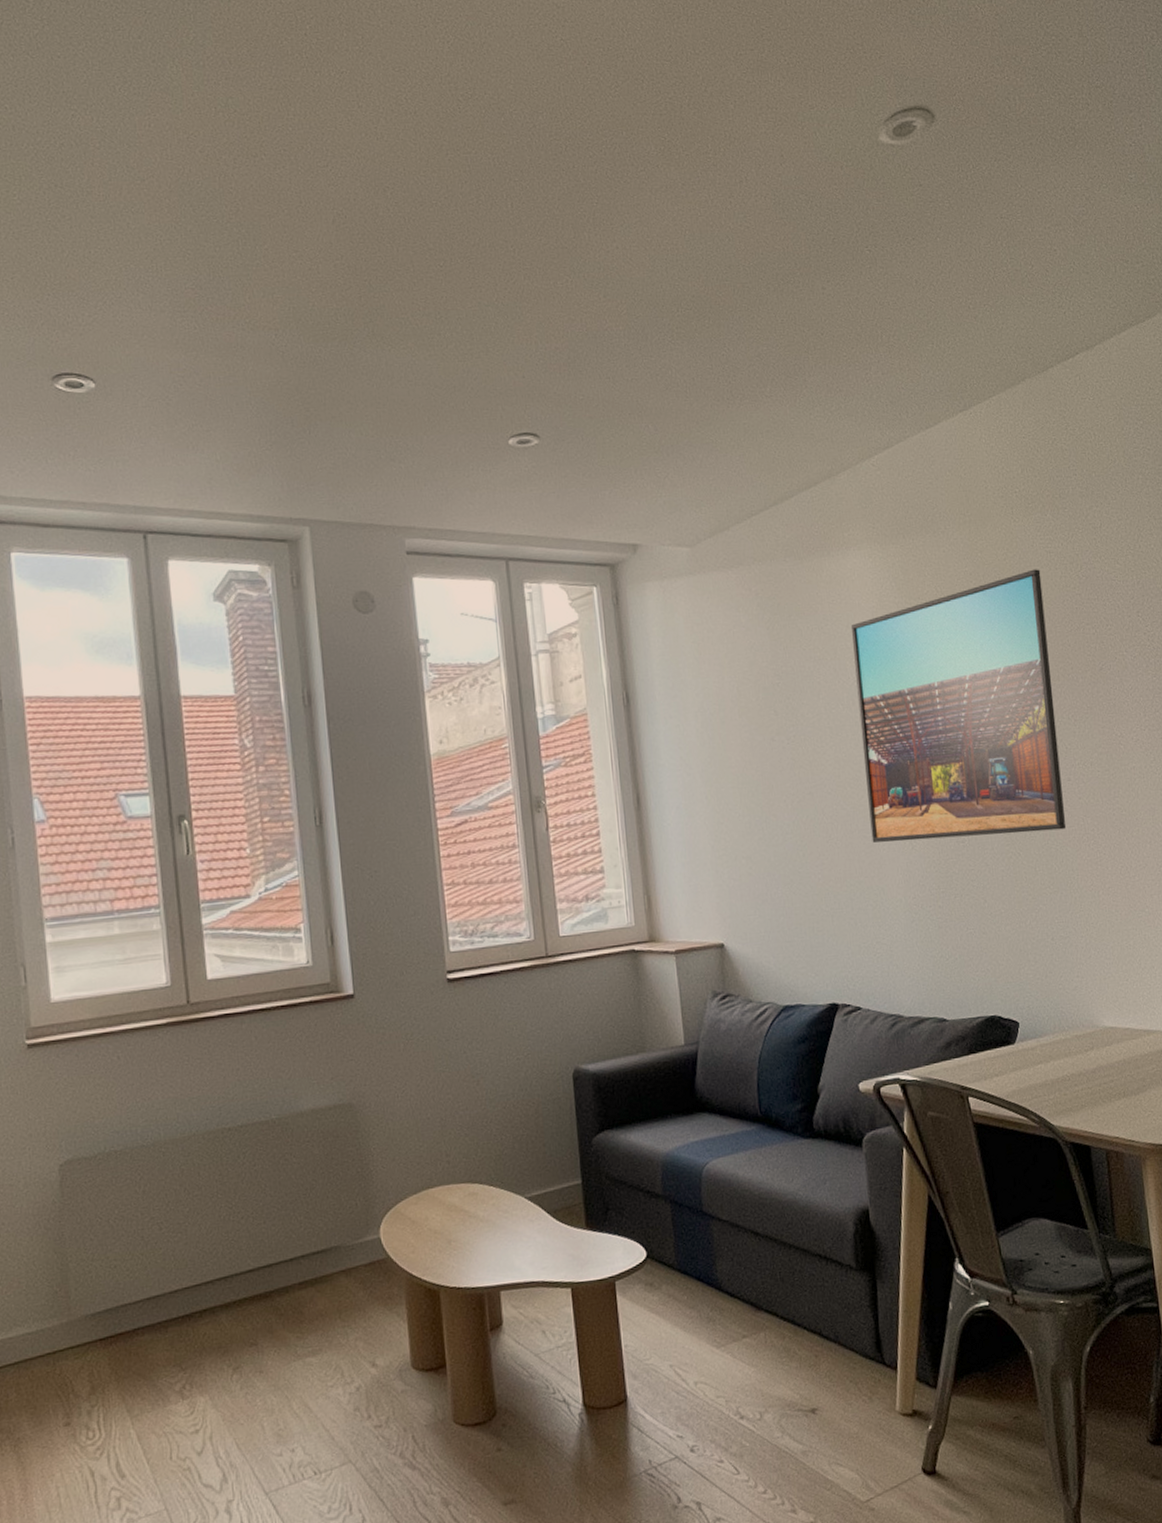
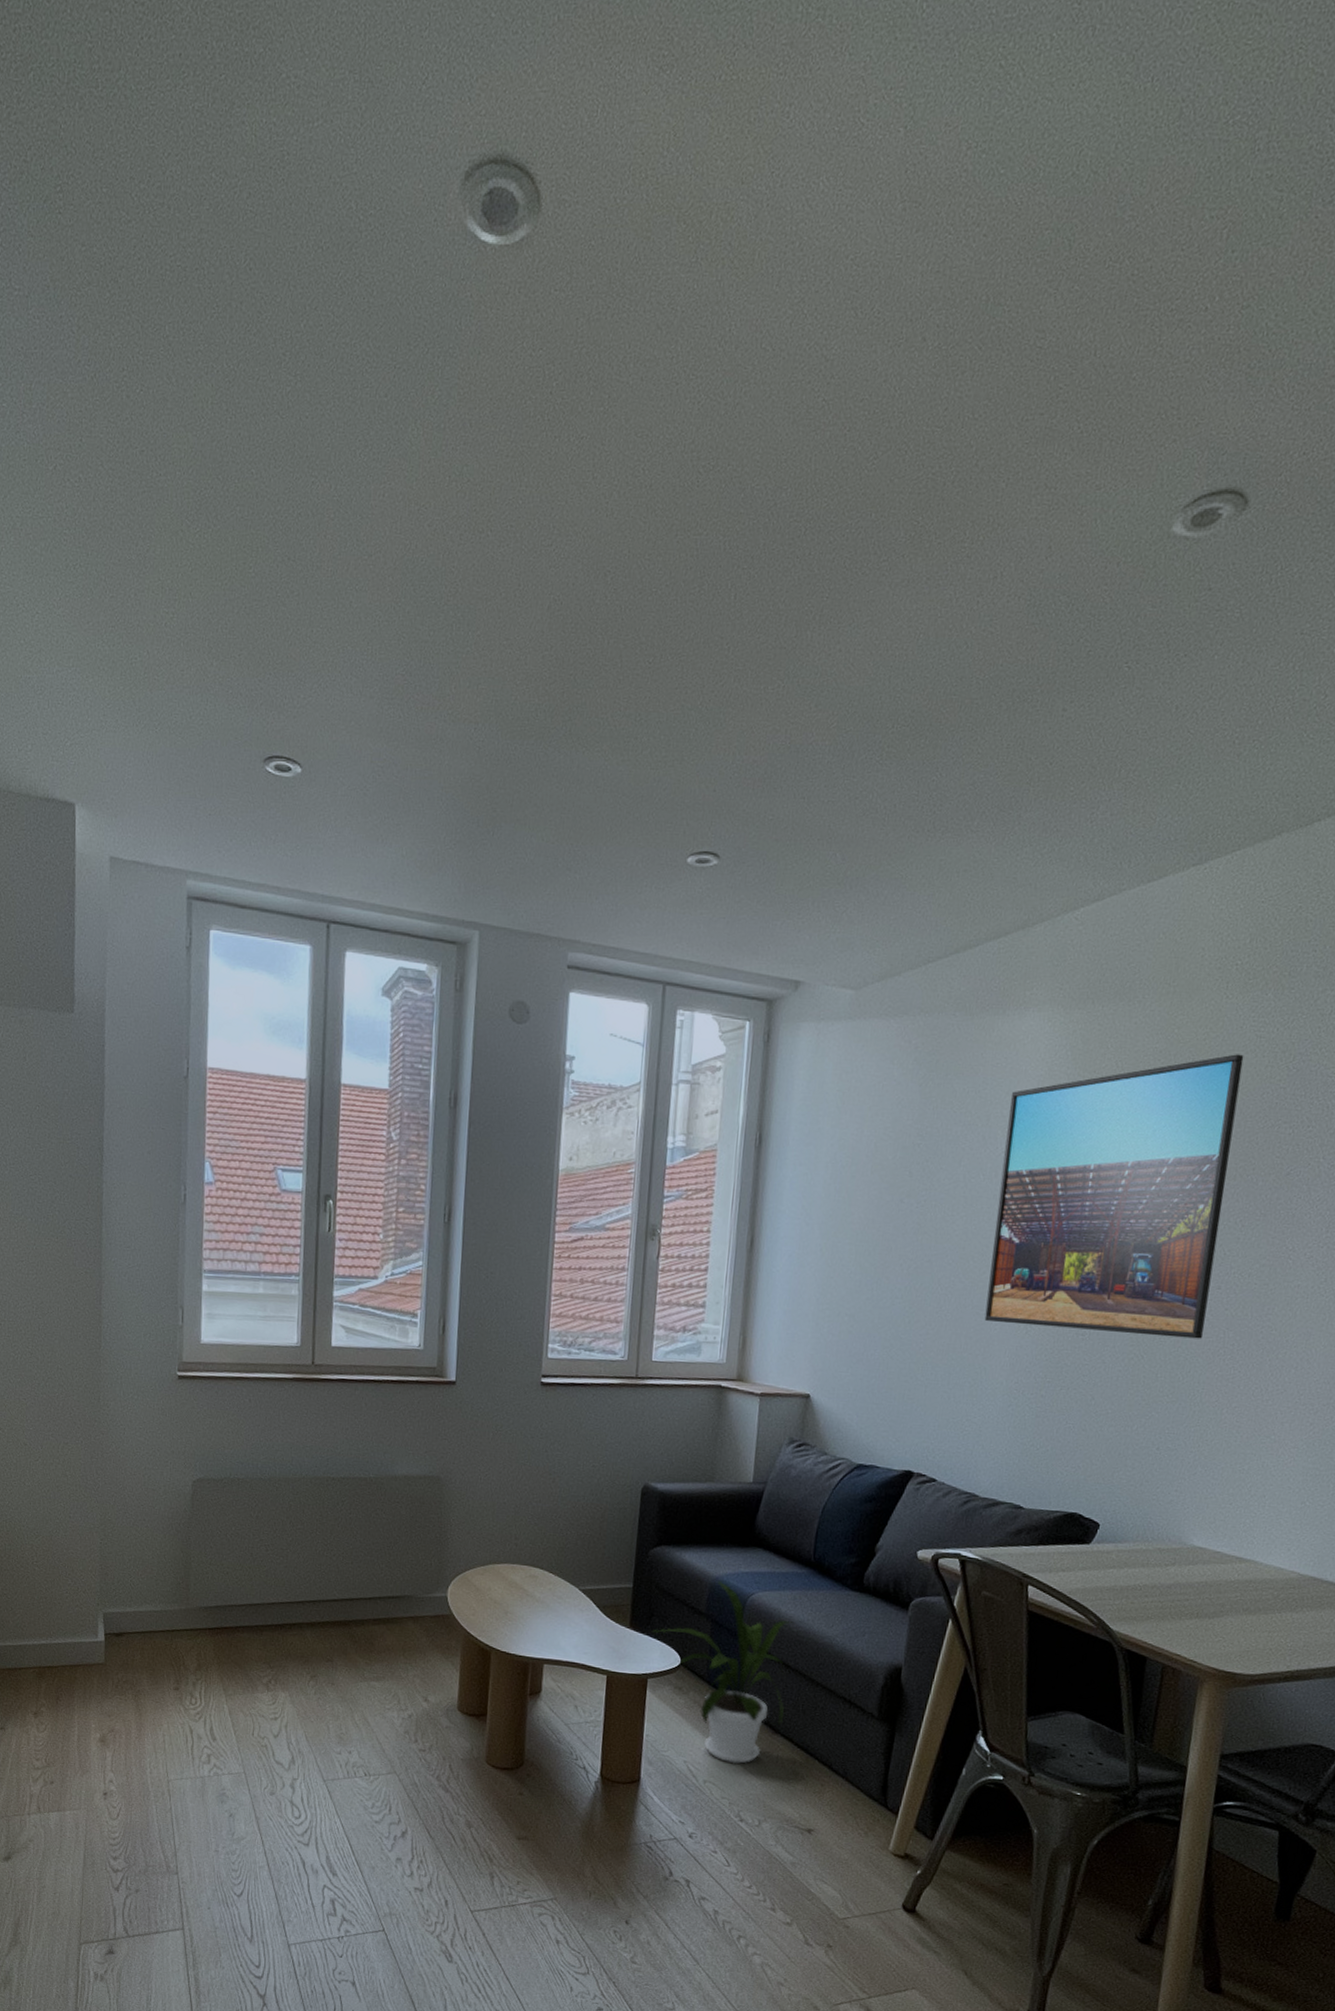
house plant: none [609,1156,764,1356] -> present [651,1580,794,1765]

